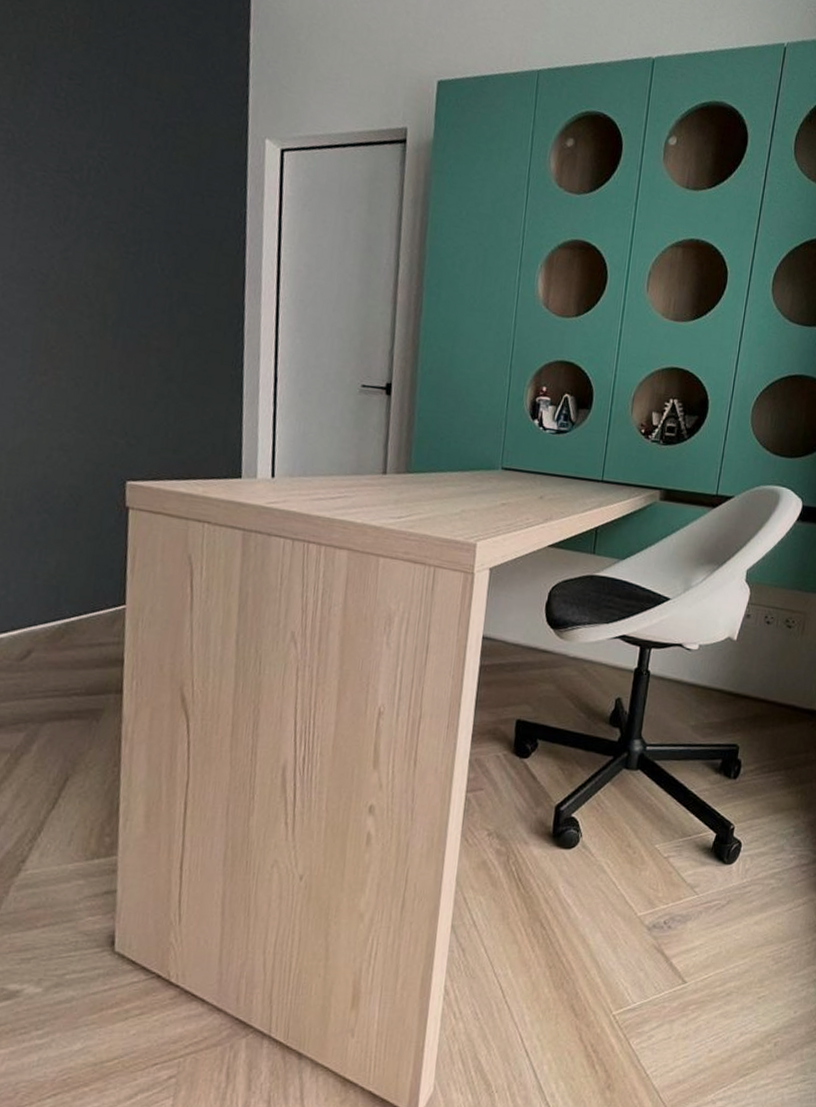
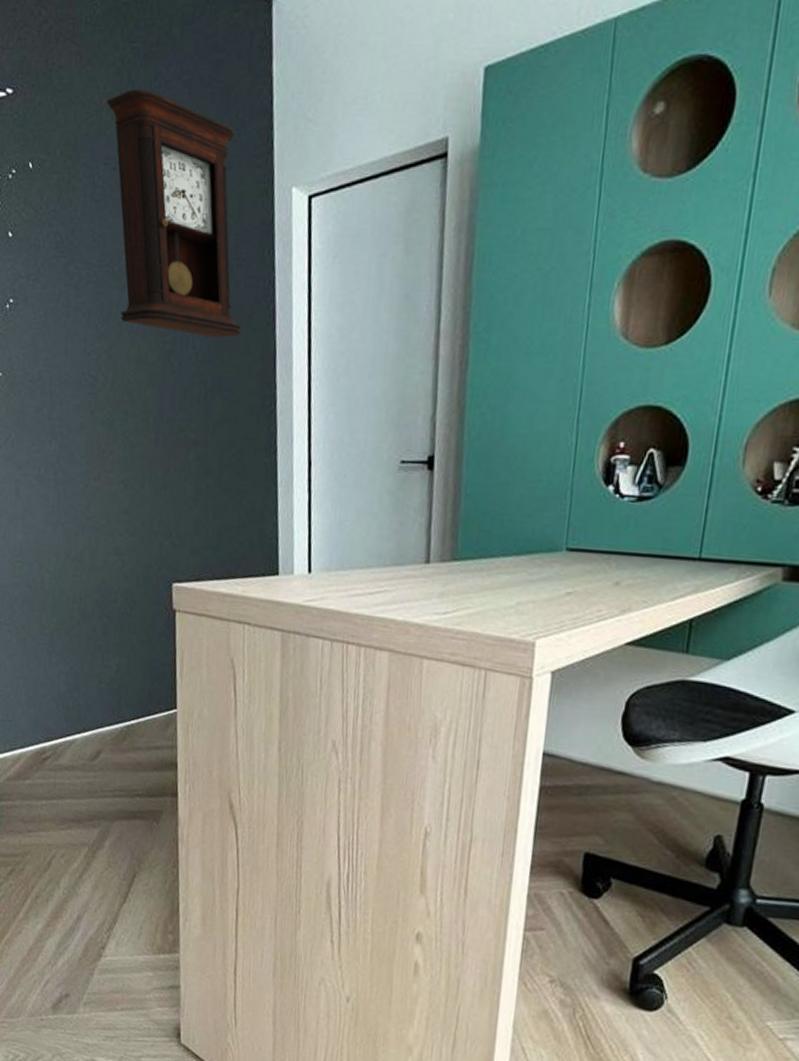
pendulum clock: none [74,18,212,259] -> present [107,88,242,339]

